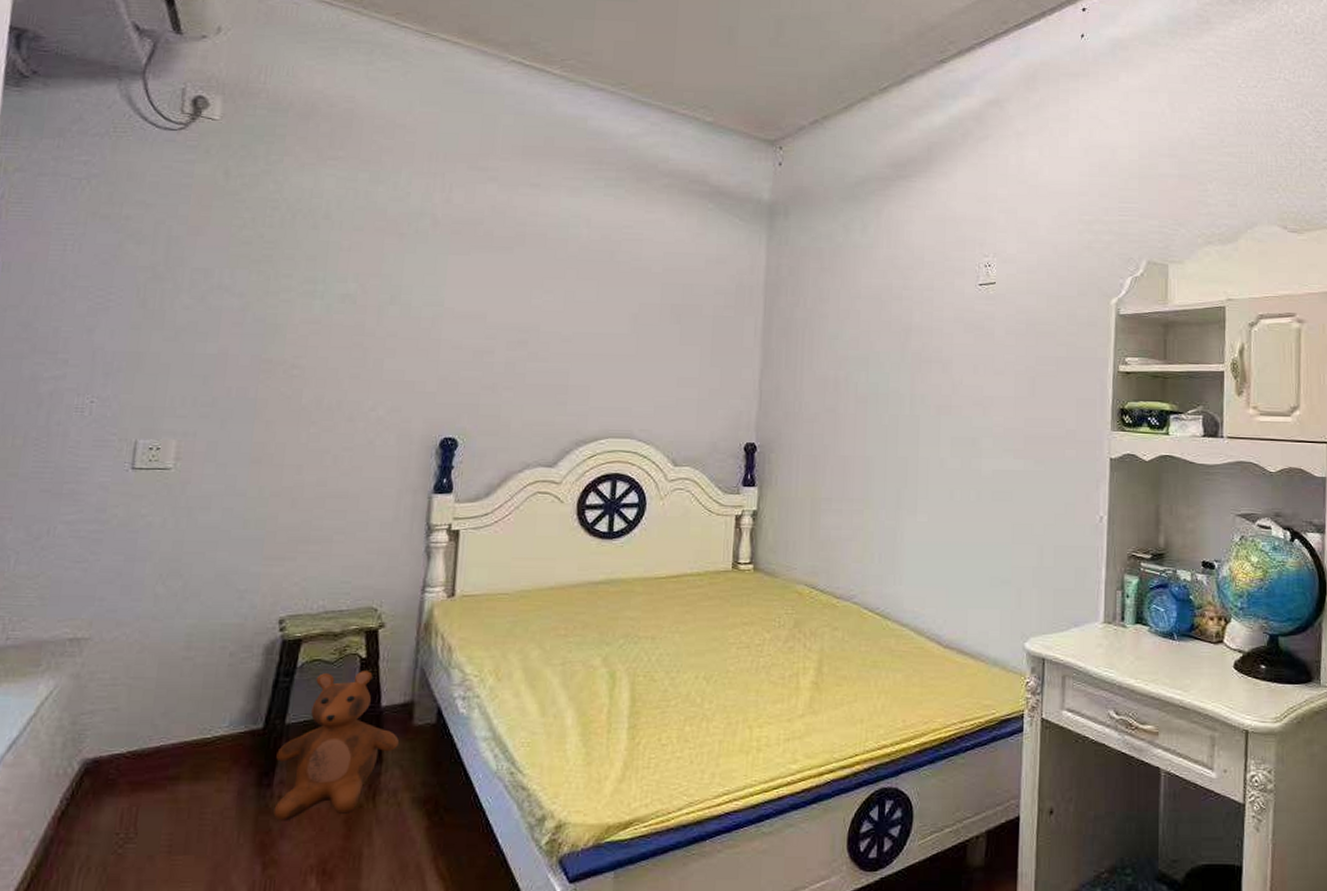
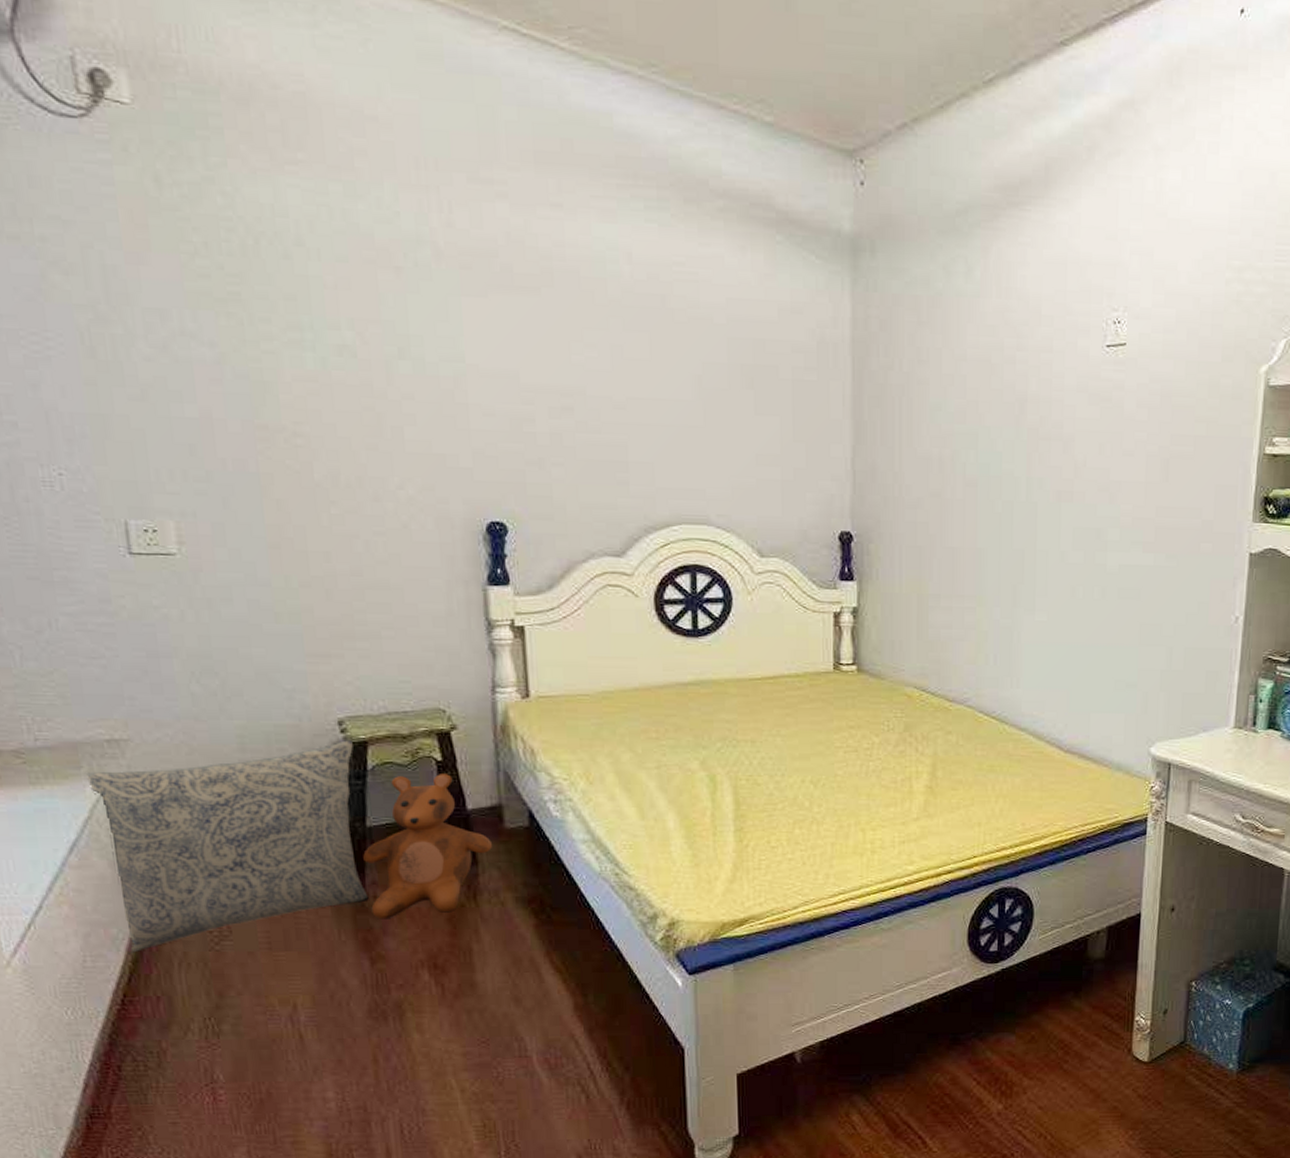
pillow: none [34,638,289,858] -> present [87,740,369,954]

